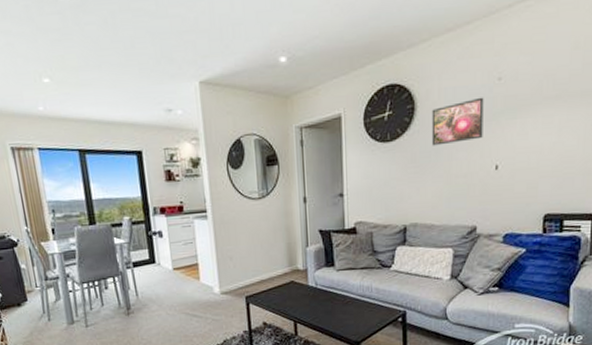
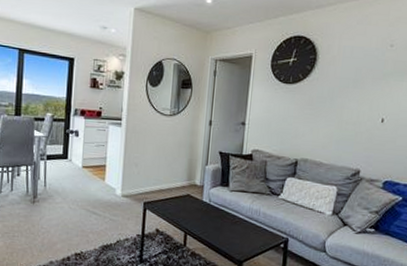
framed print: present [431,97,484,146] -> none [328,58,377,94]

